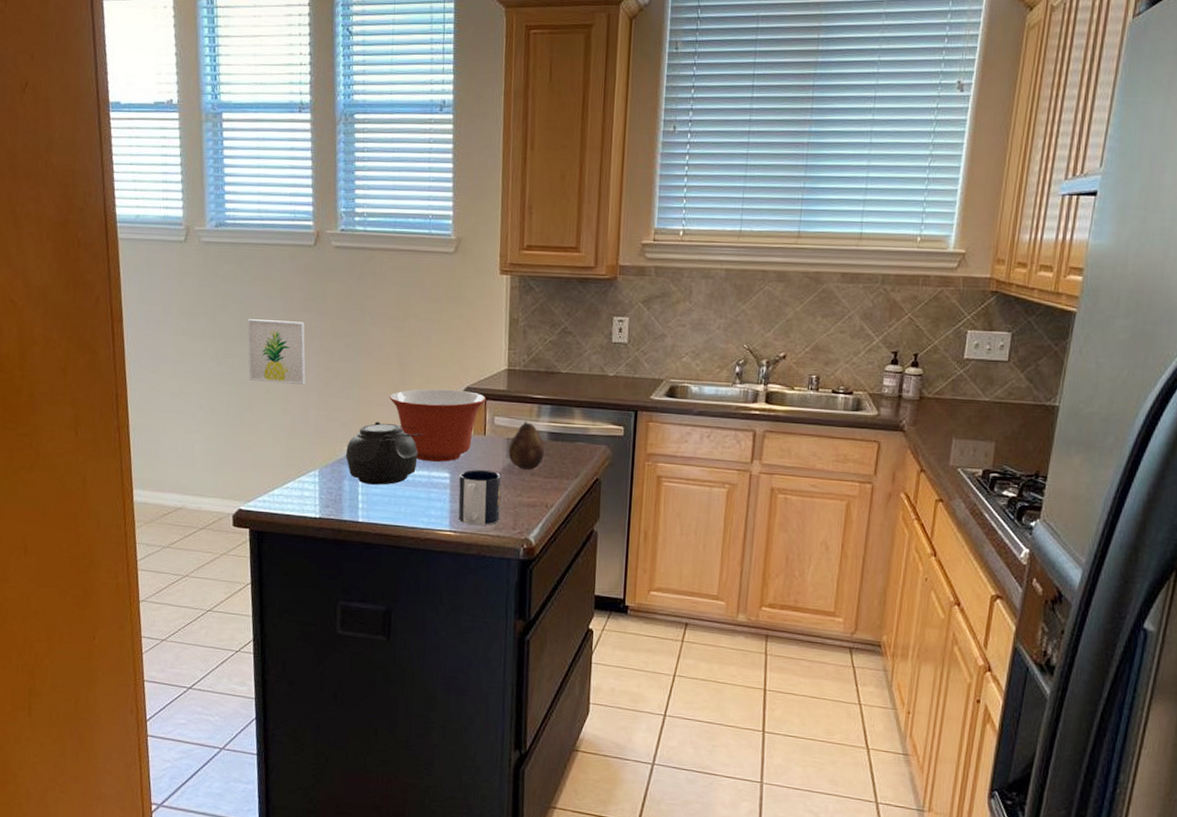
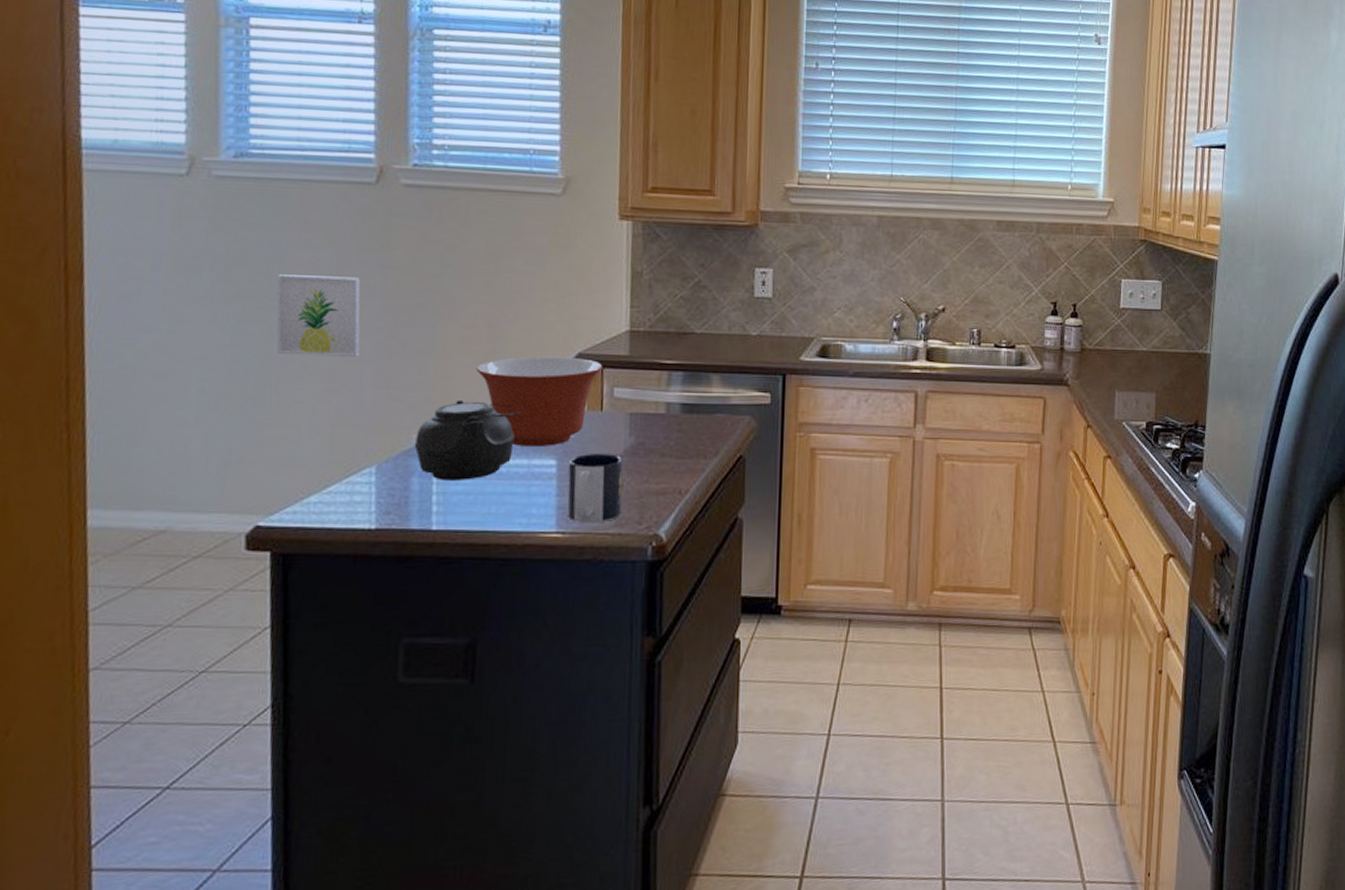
fruit: present [508,421,546,471] -> none [631,391,678,451]

